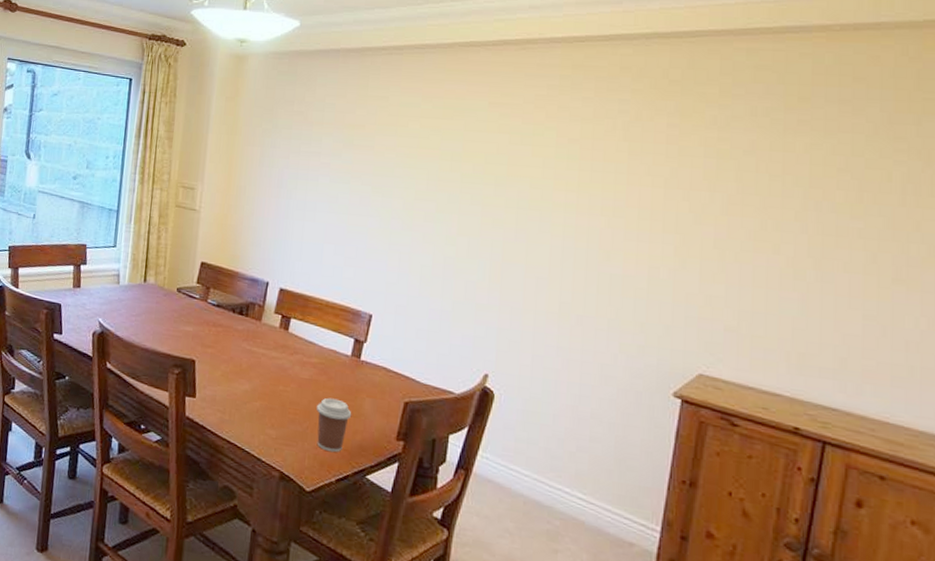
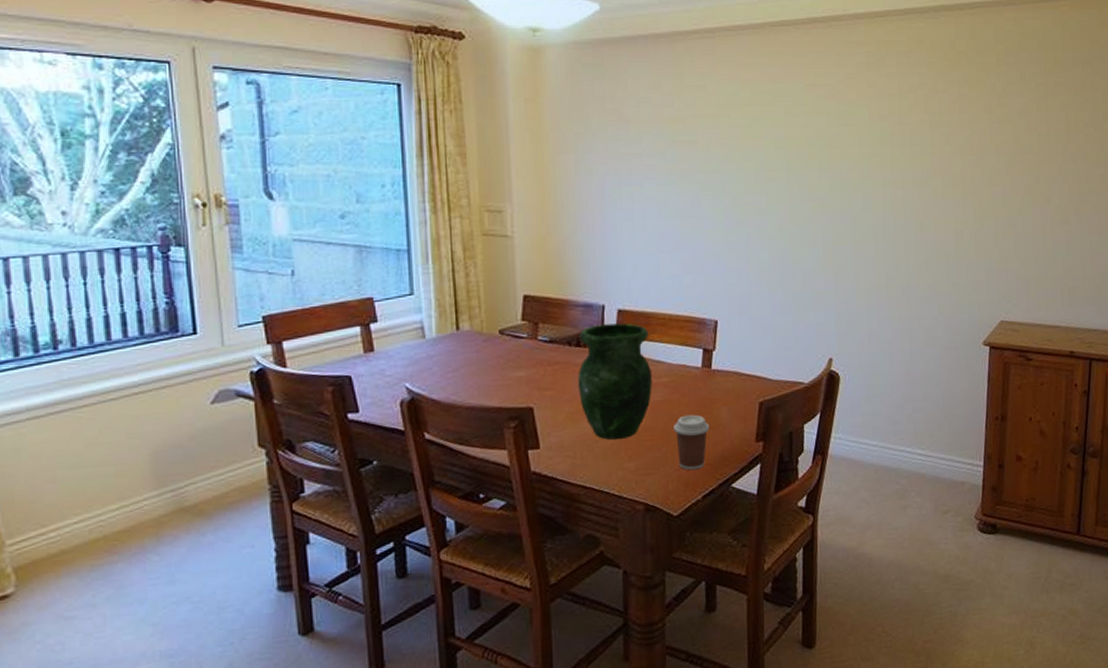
vase: none [235,298,305,407] -> present [578,323,652,440]

